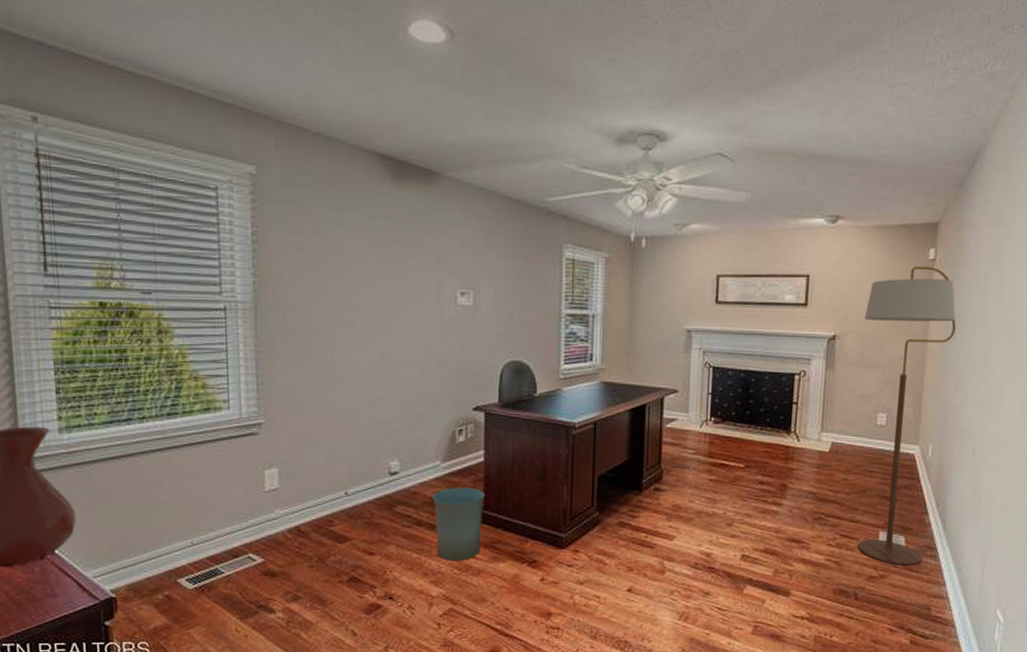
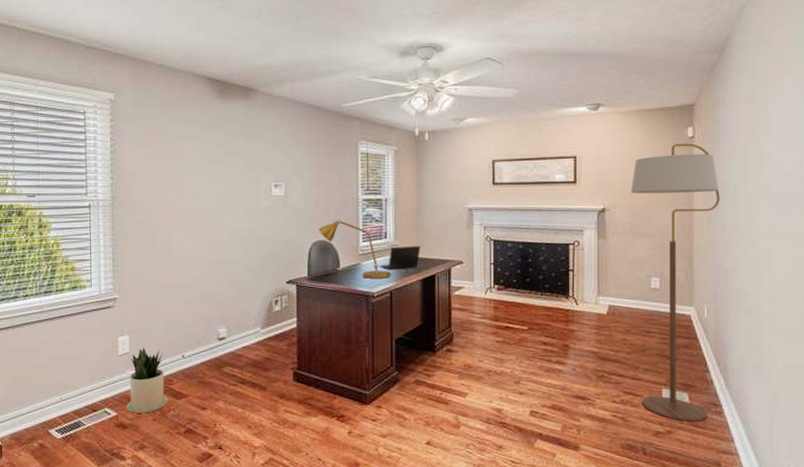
planter: none [275,482,328,560] -> present [126,347,168,413]
waste bin: present [433,487,485,560] -> none [254,350,298,414]
desk lamp: none [513,336,596,407] -> present [318,219,392,278]
laptop: none [583,370,631,398] -> present [380,245,421,270]

